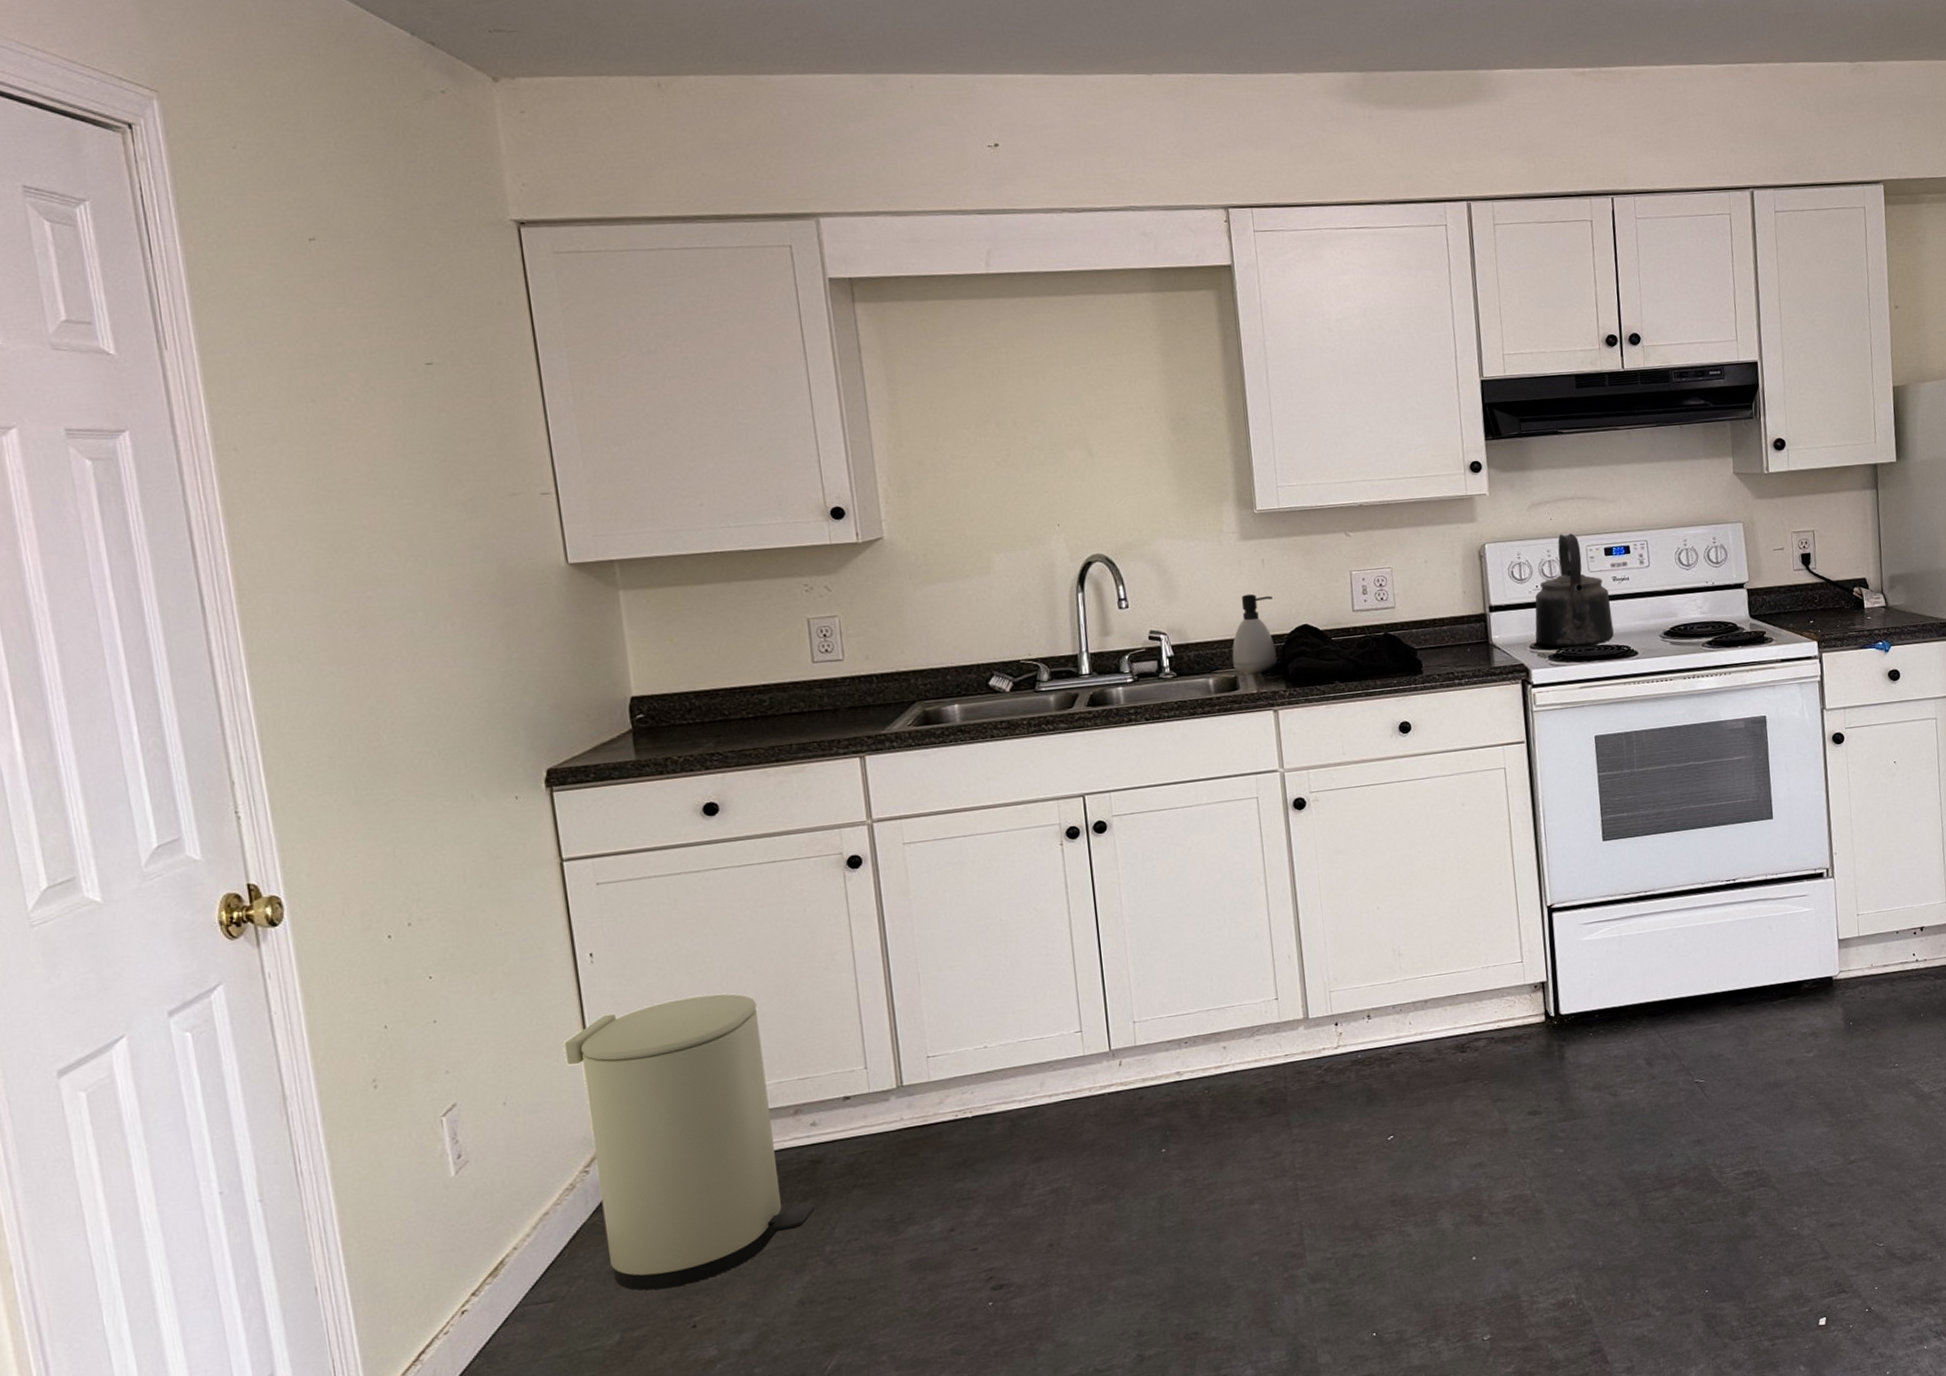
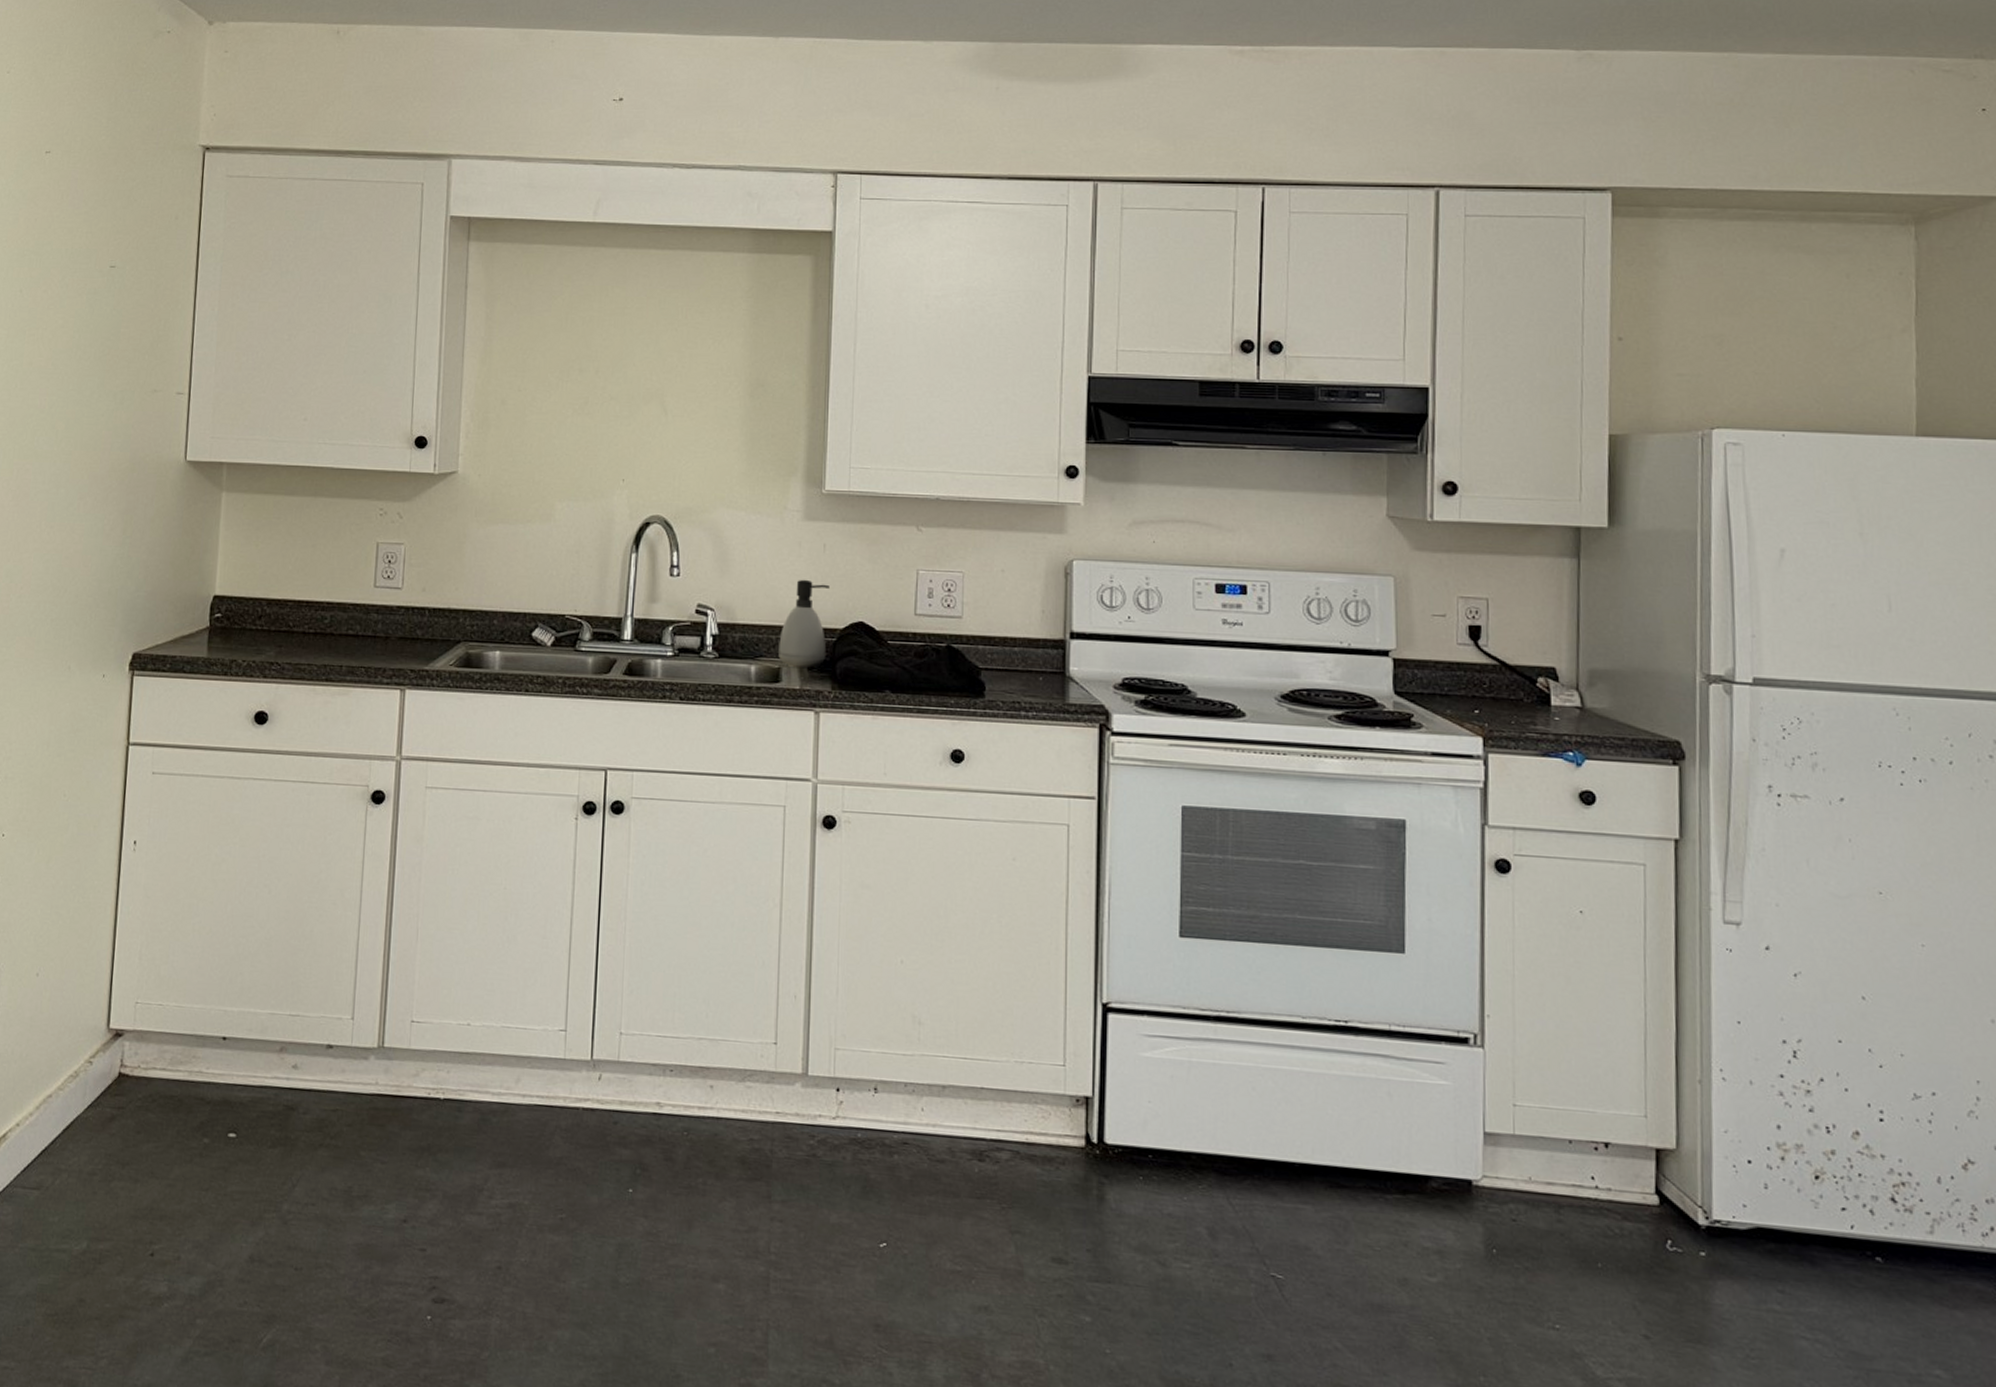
pedal bin: present [564,994,815,1291] -> none [93,904,281,1208]
kettle: present [1535,533,1614,648] -> none [1122,561,1217,696]

